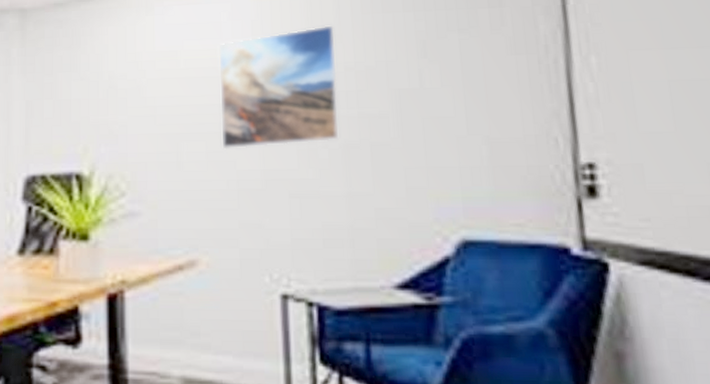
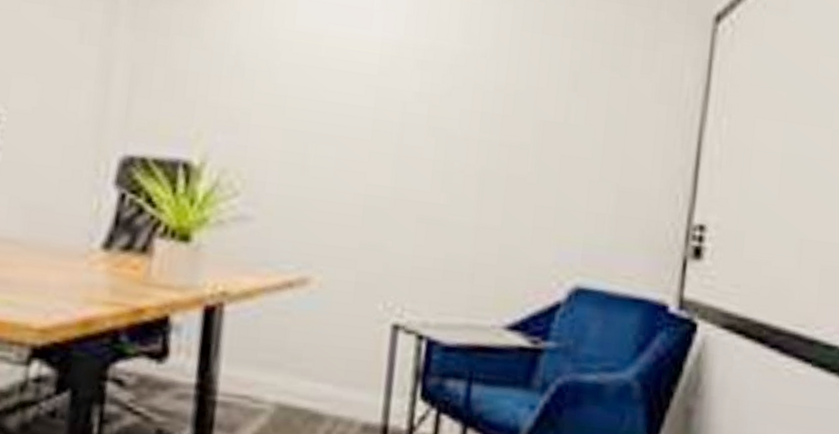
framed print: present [220,25,339,149] -> none [355,34,492,167]

